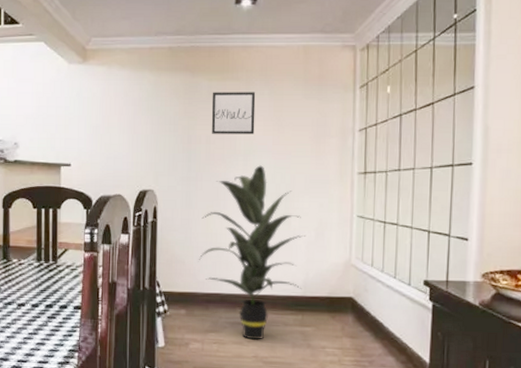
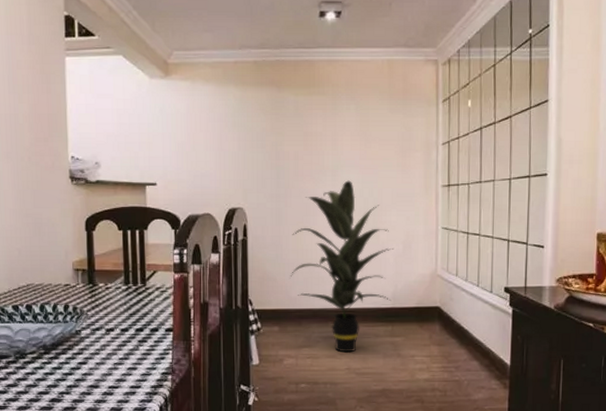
wall art: present [211,92,256,134] -> none [299,107,342,150]

